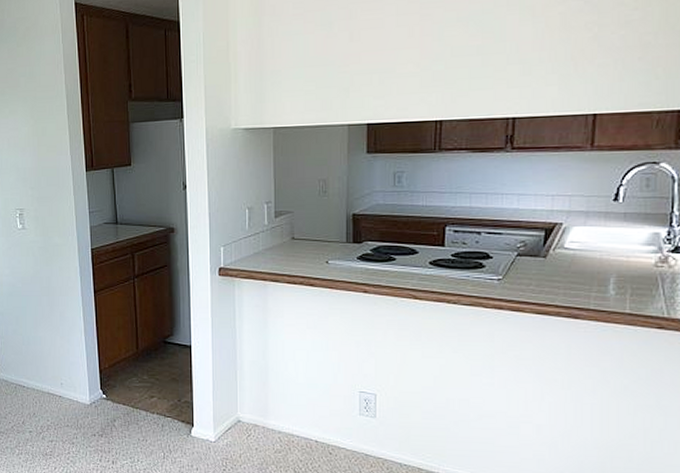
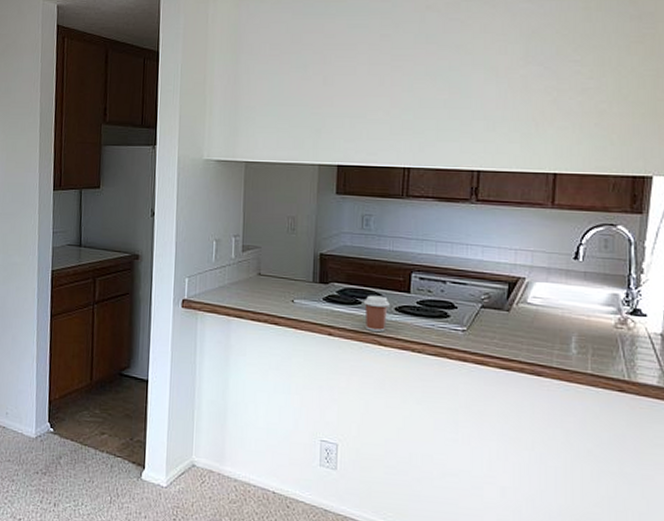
coffee cup: none [397,251,424,286] -> present [363,295,390,332]

